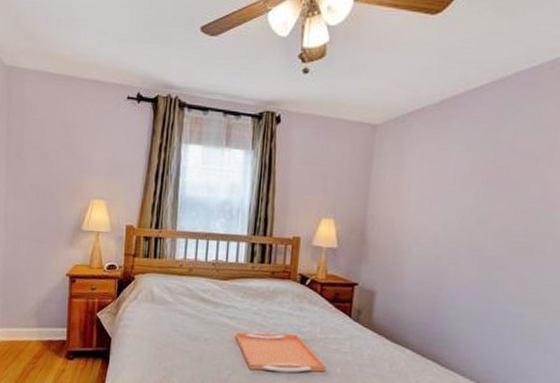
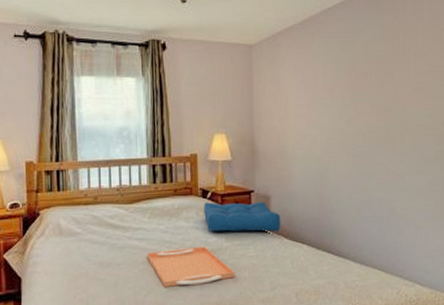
seat cushion: none [299,289,385,332] -> present [203,201,281,232]

